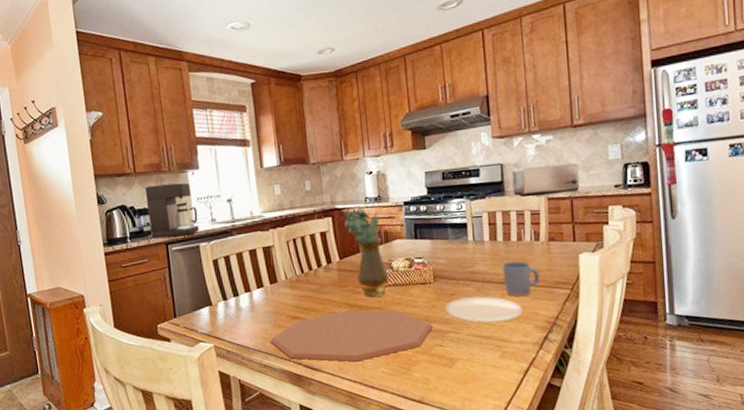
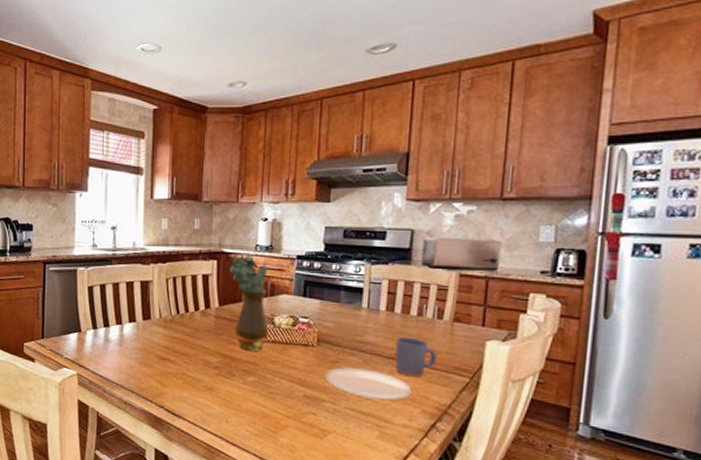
coffee maker: present [144,182,200,239] -> none [30,202,80,258]
placemat: present [270,310,433,362] -> none [134,360,309,415]

